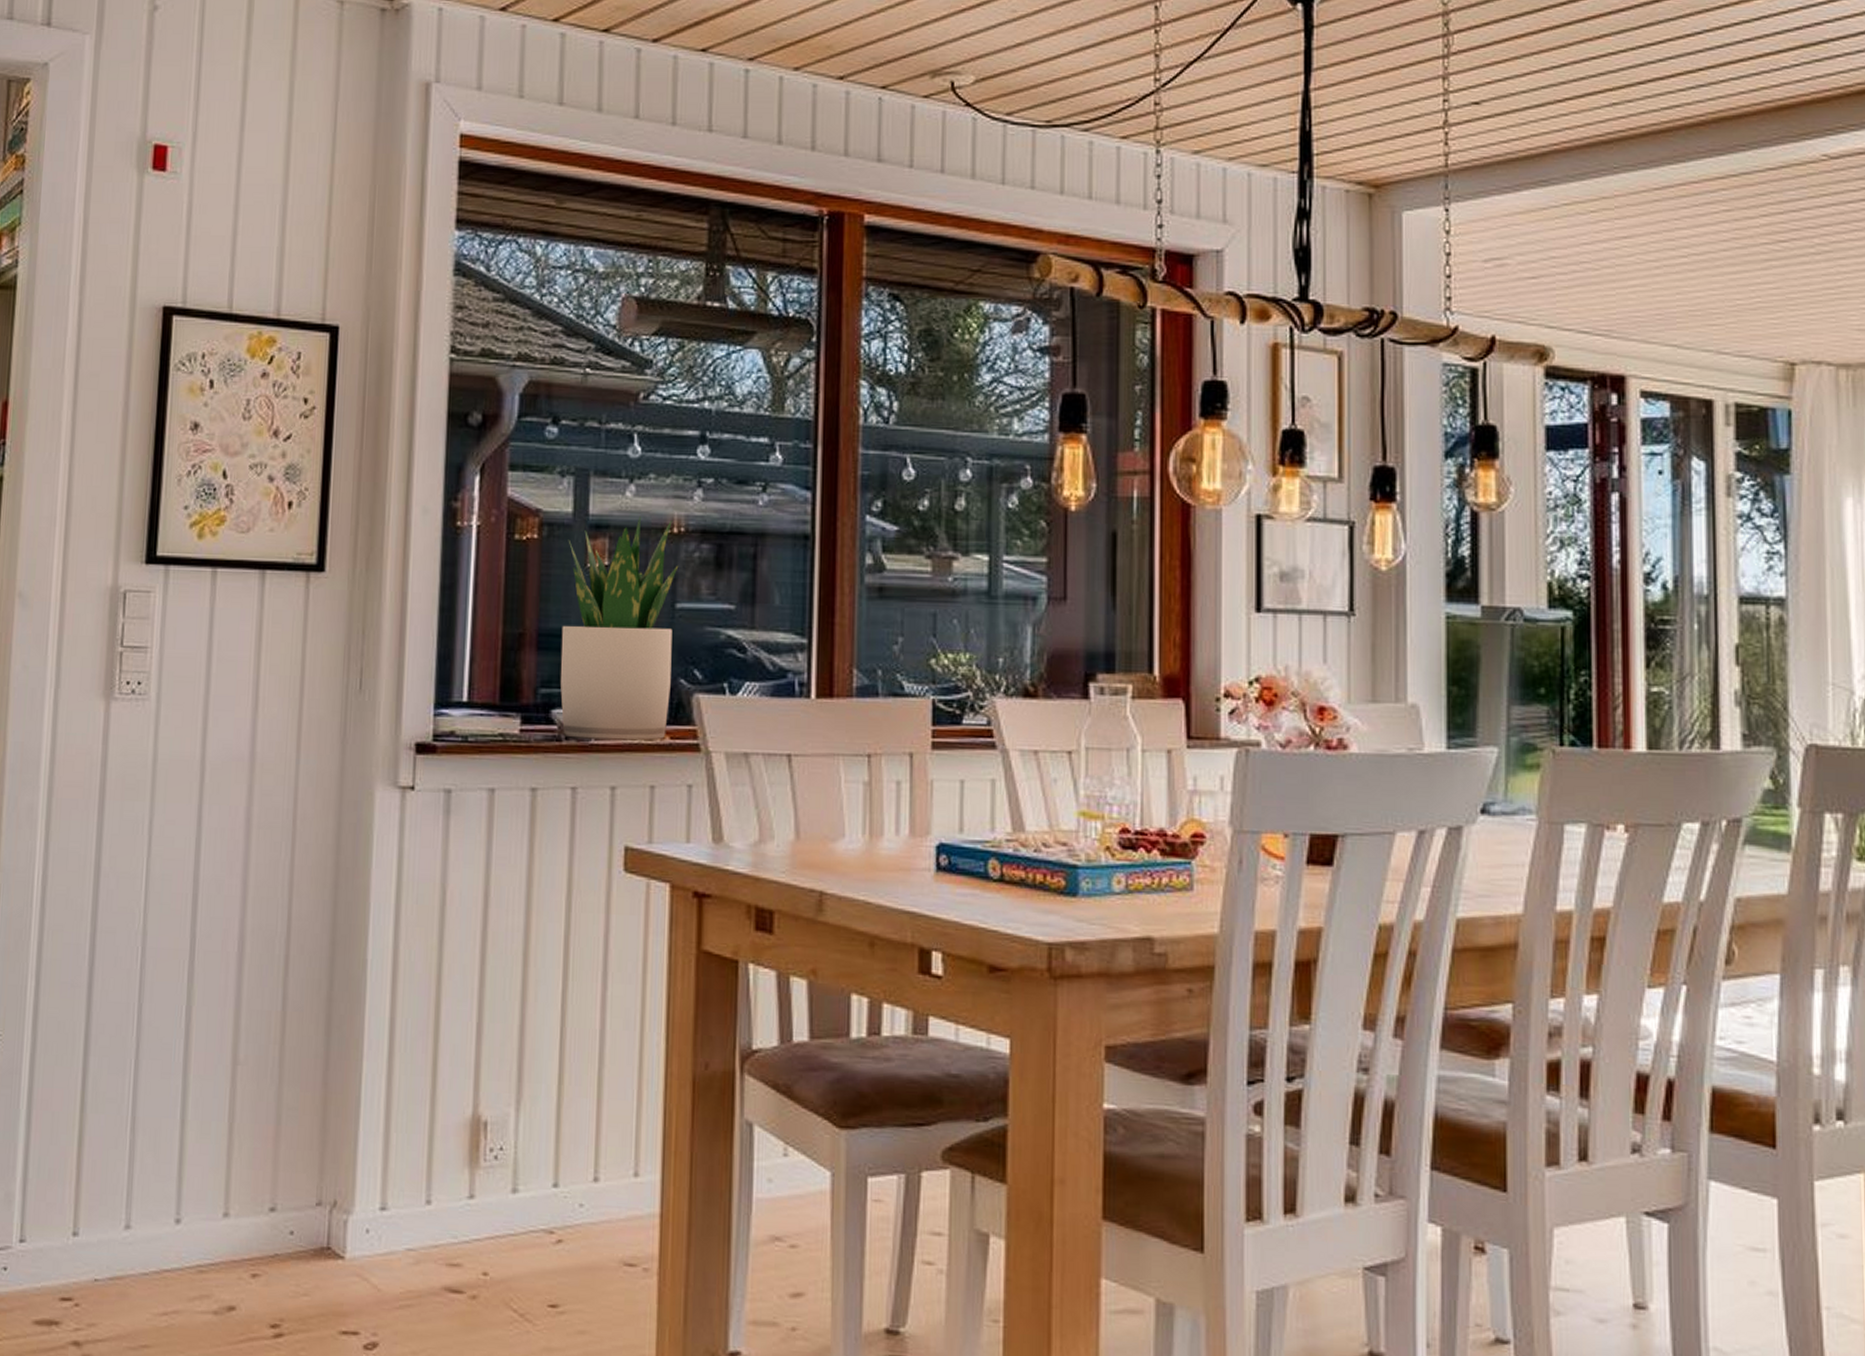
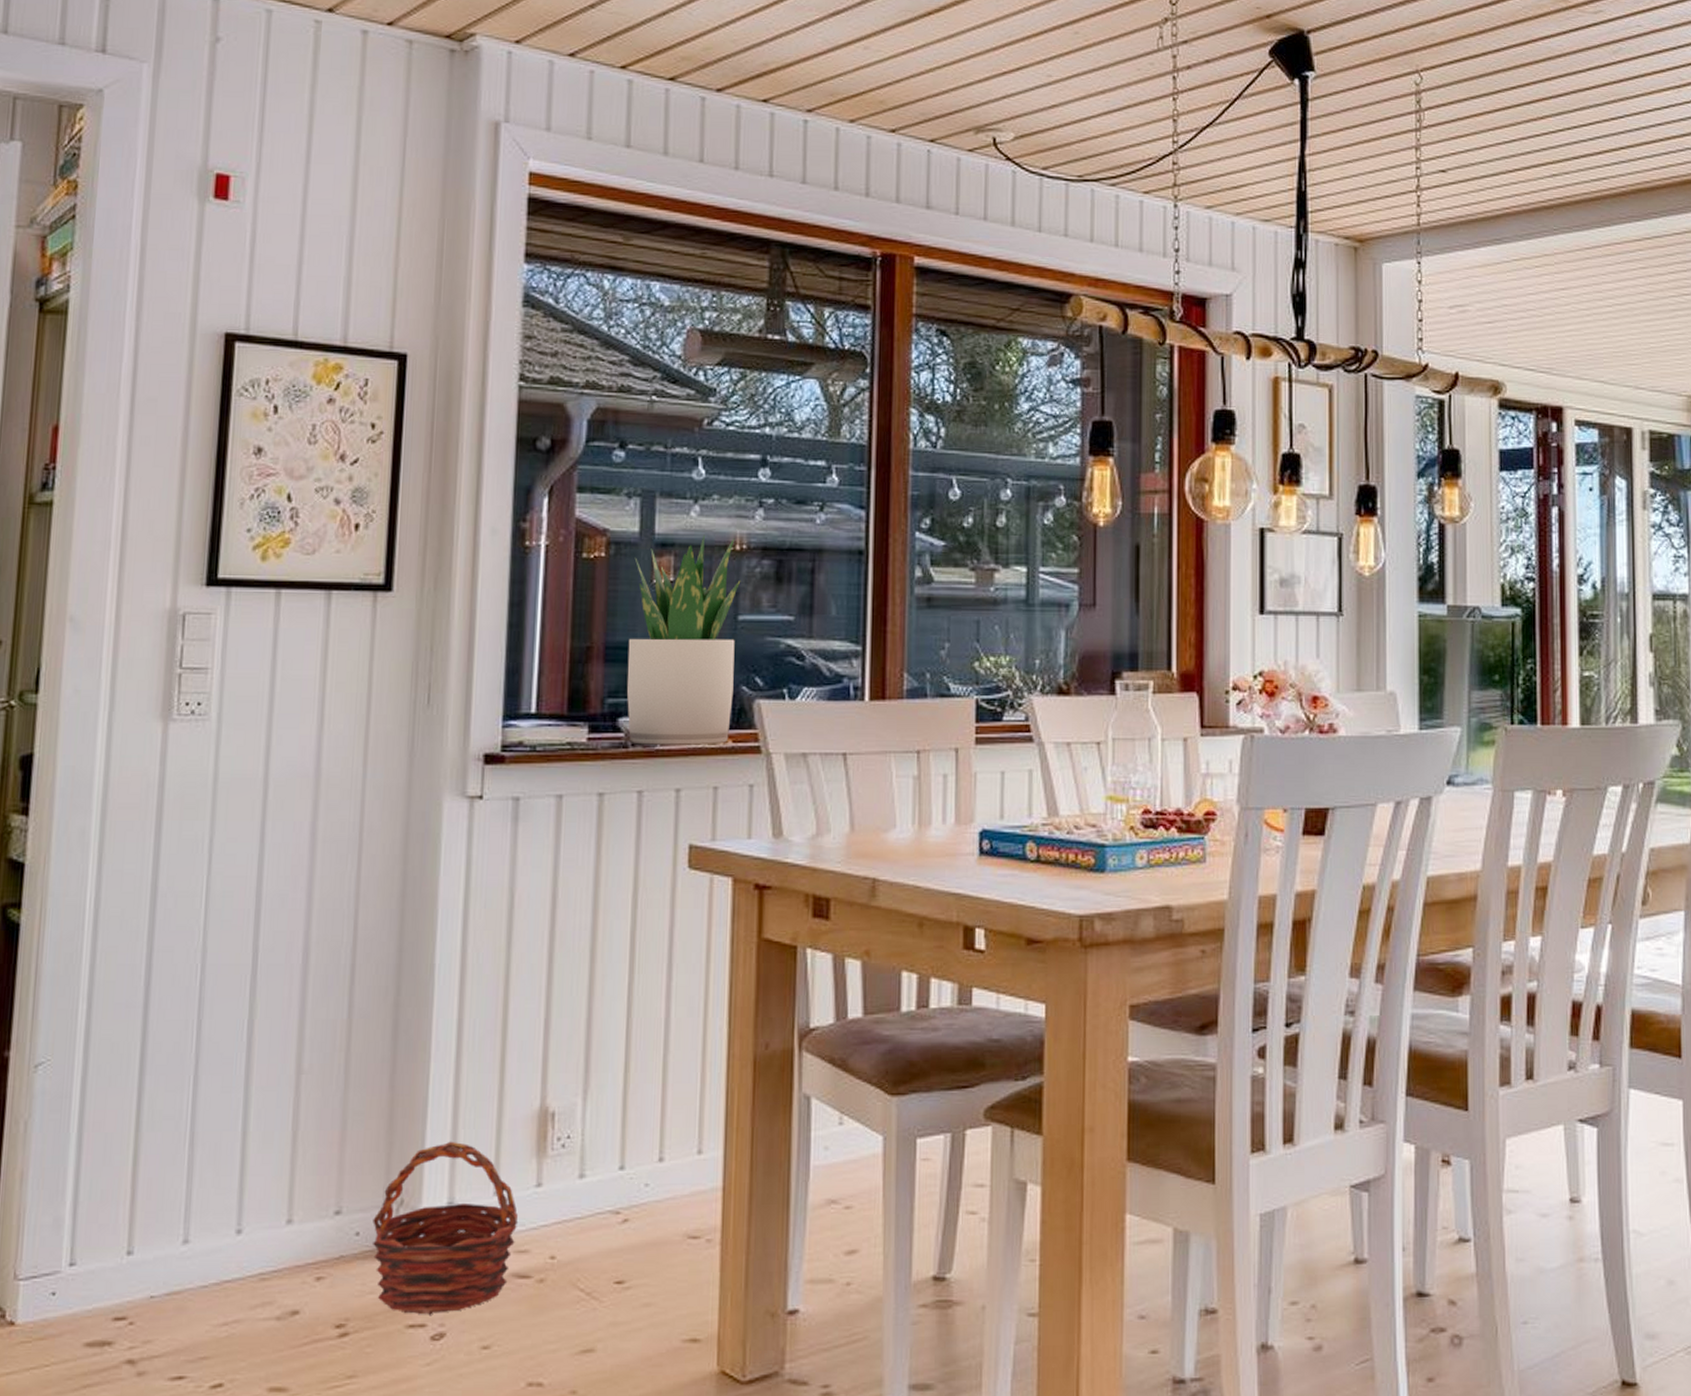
basket: none [306,1144,451,1323] -> present [373,1141,519,1315]

